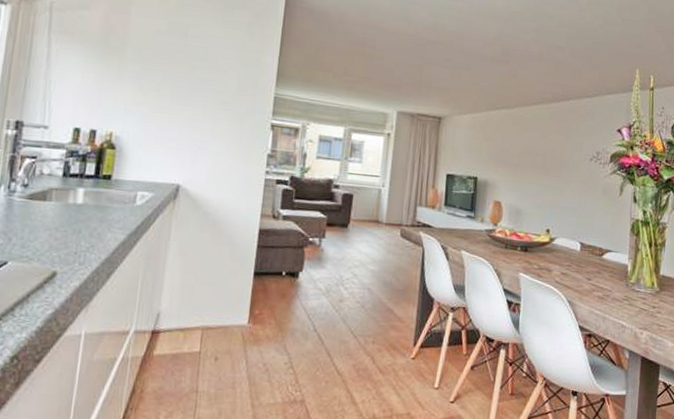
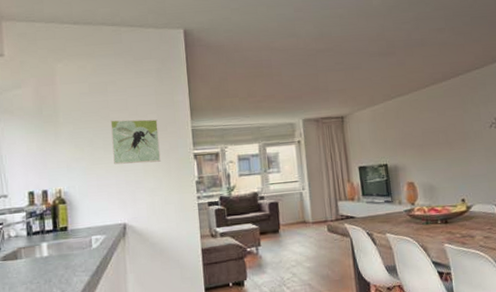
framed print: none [179,67,238,125] -> present [110,119,161,165]

